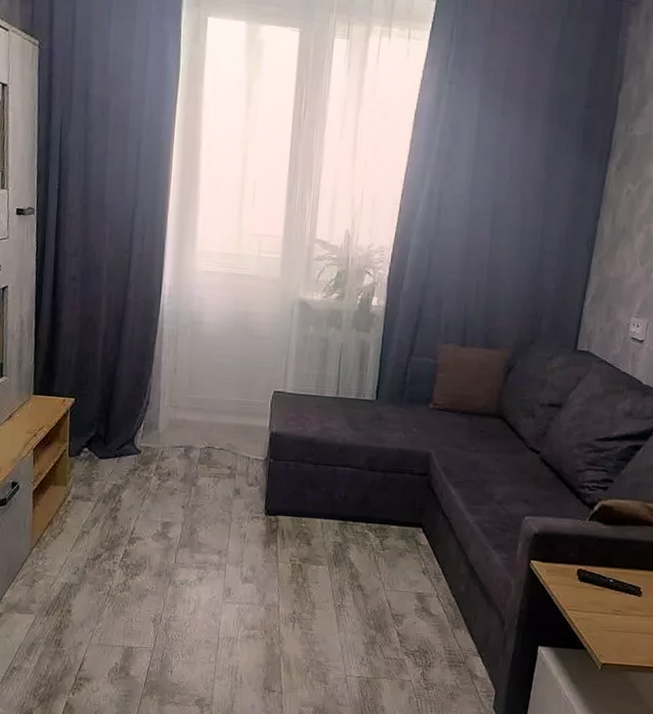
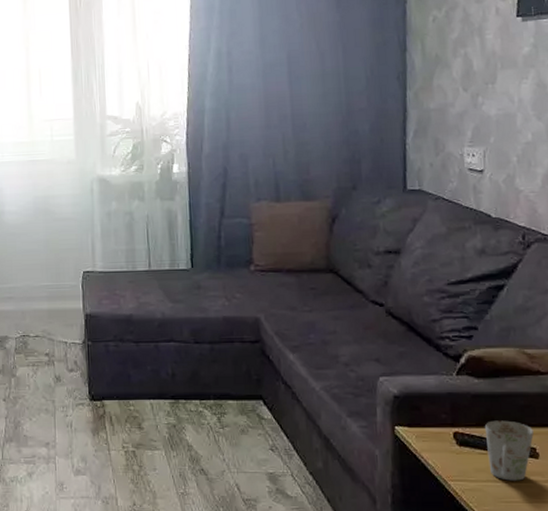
mug: none [601,562,641,614] -> present [484,420,534,481]

